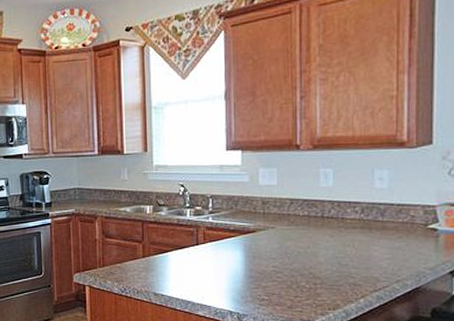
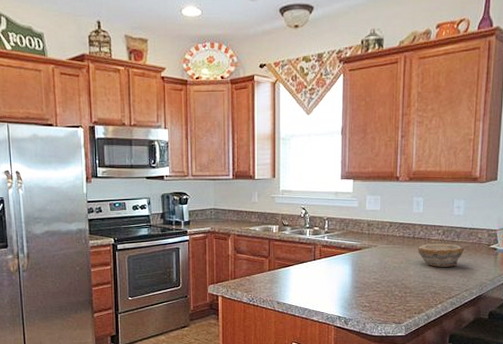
bowl: none [328,223,391,252] -> present [417,243,464,267]

